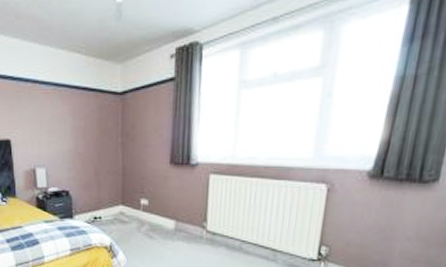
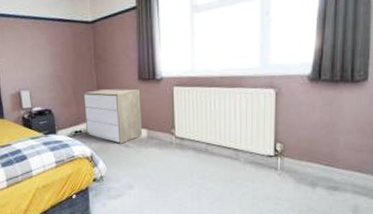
dresser: none [106,171,171,235] -> present [83,88,142,144]

